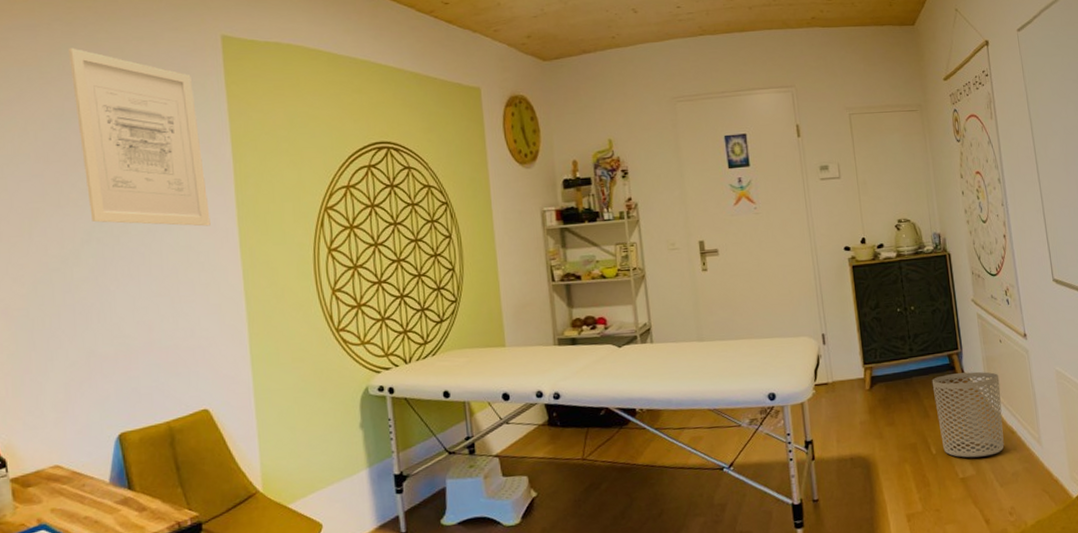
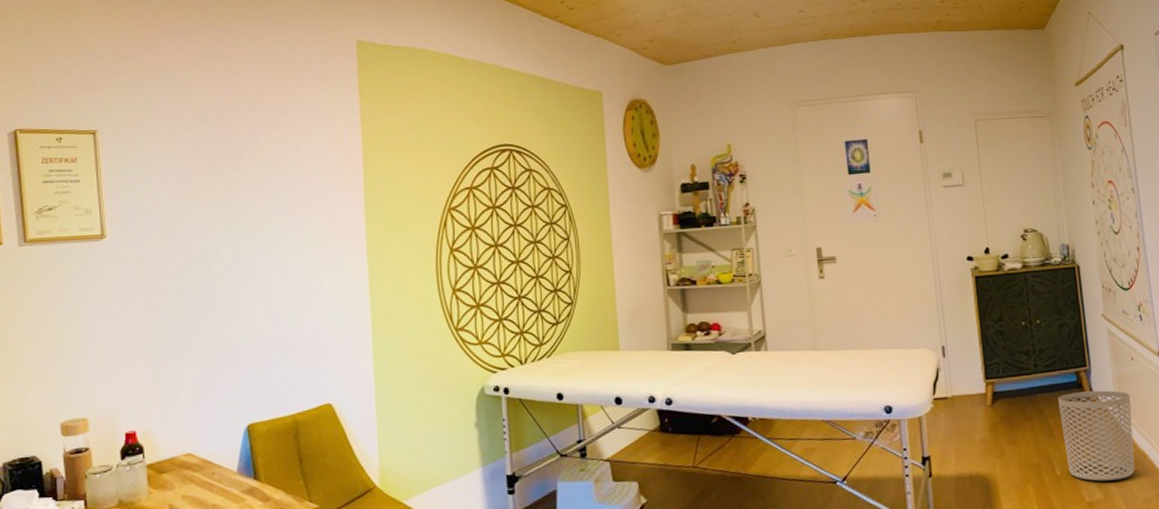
wall art: present [67,47,211,227] -> none [215,52,340,225]

